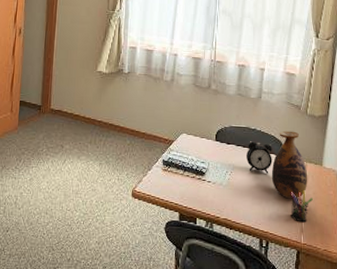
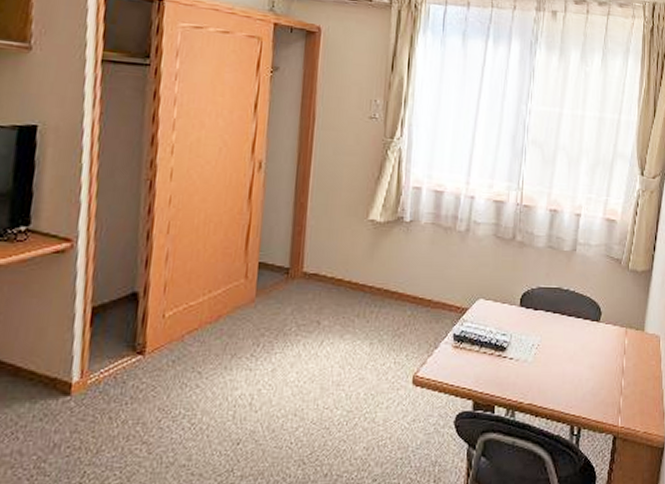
alarm clock: present [247,141,272,174] -> none [557,305,588,345]
vase: present [271,130,308,199] -> none [586,290,628,374]
pen holder: present [290,190,313,223] -> none [607,362,633,402]

